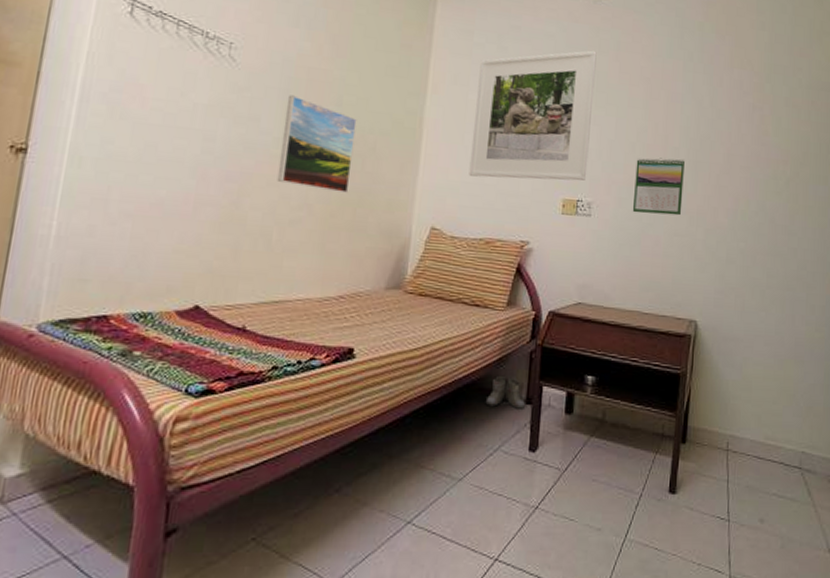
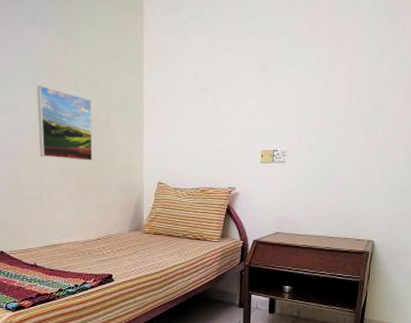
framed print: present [468,50,597,181] -> none [183,12,287,138]
boots: present [485,376,525,409] -> none [209,289,238,311]
calendar: present [632,157,685,216] -> none [320,105,367,157]

